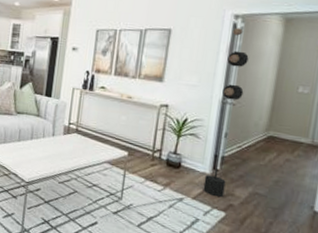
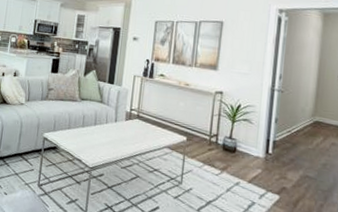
floor lamp: present [98,27,249,219] -> none [160,21,294,204]

